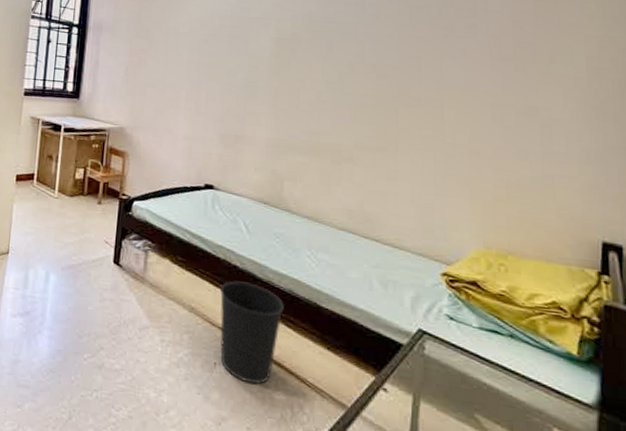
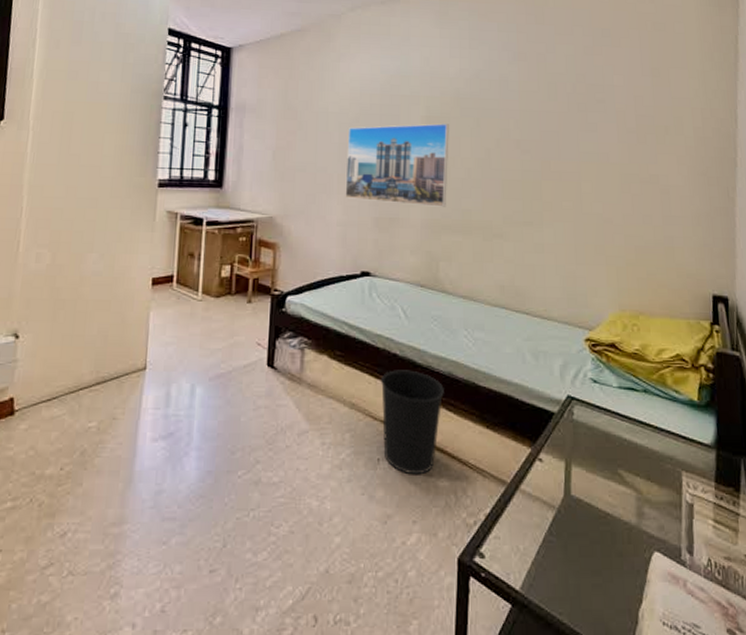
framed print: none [192,45,300,128] -> present [345,123,449,207]

